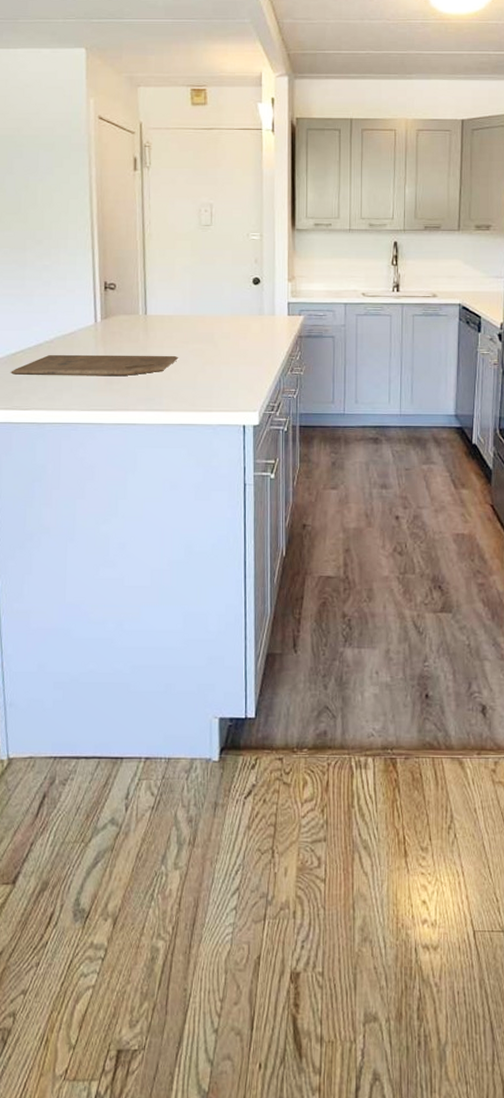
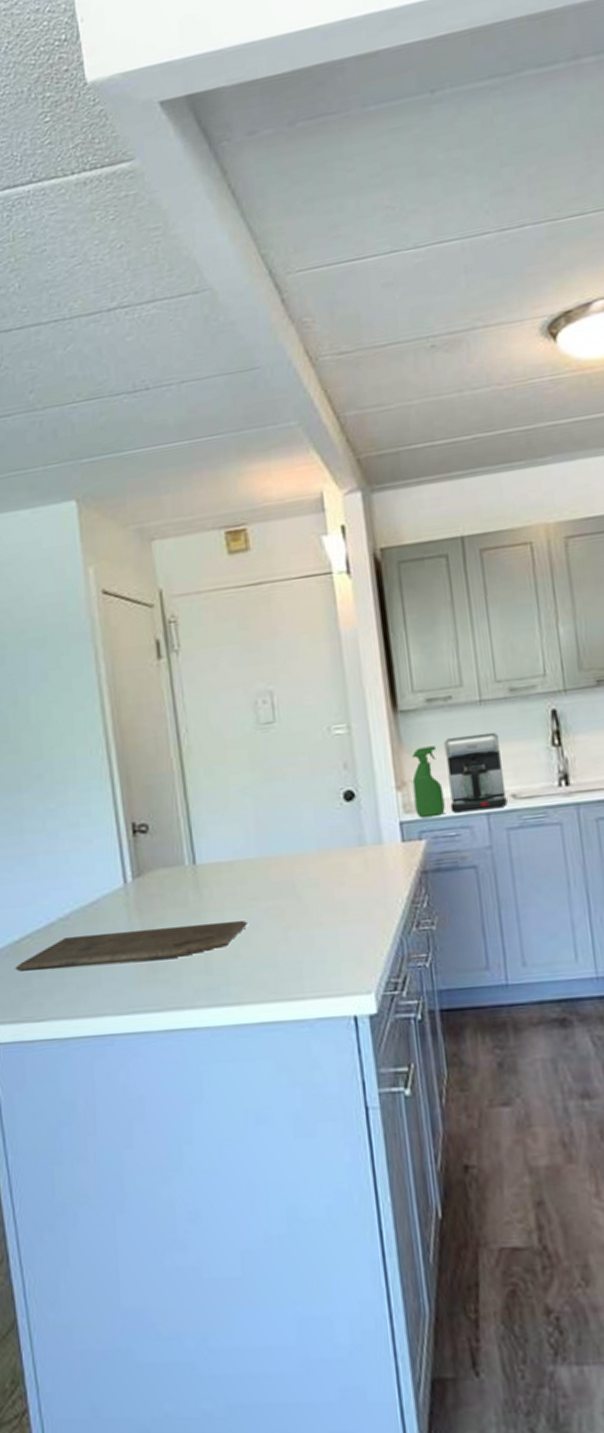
spray bottle: none [299,255,319,301] -> present [411,746,445,817]
coffee maker: none [322,251,359,301] -> present [443,731,508,813]

